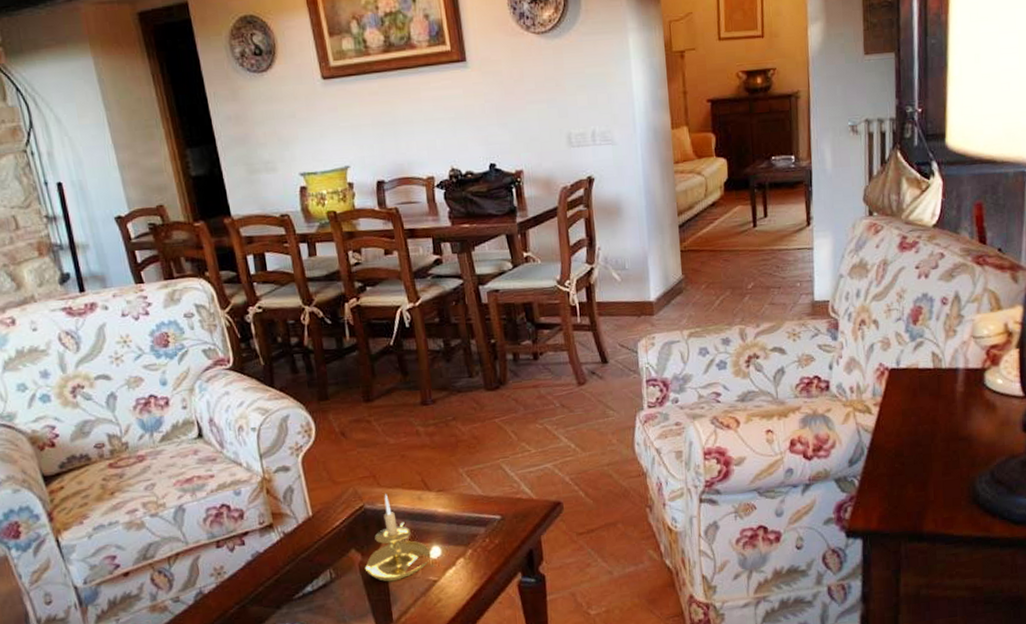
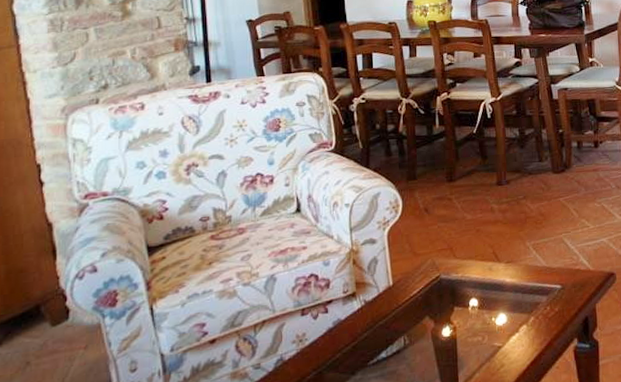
candle holder: present [364,494,431,582] -> none [436,265,497,348]

